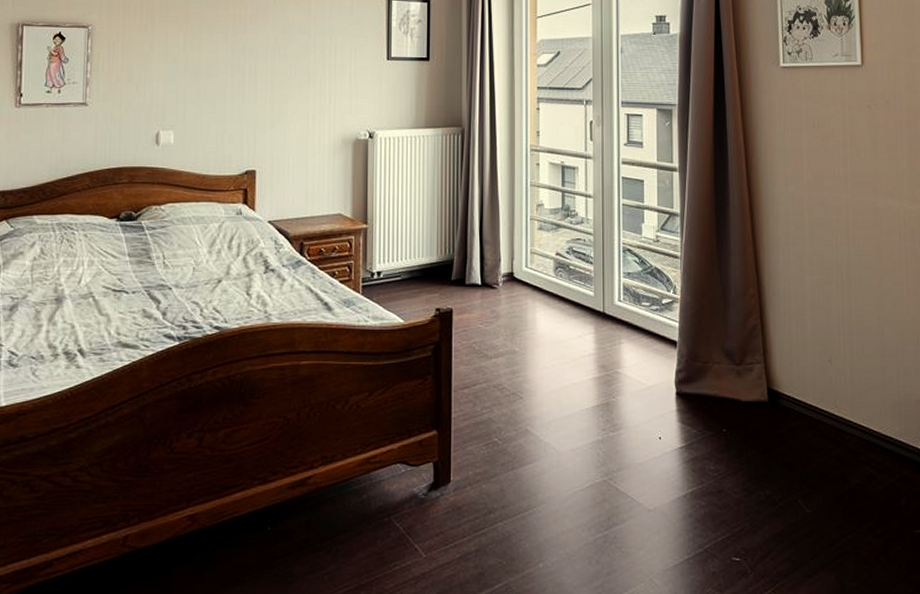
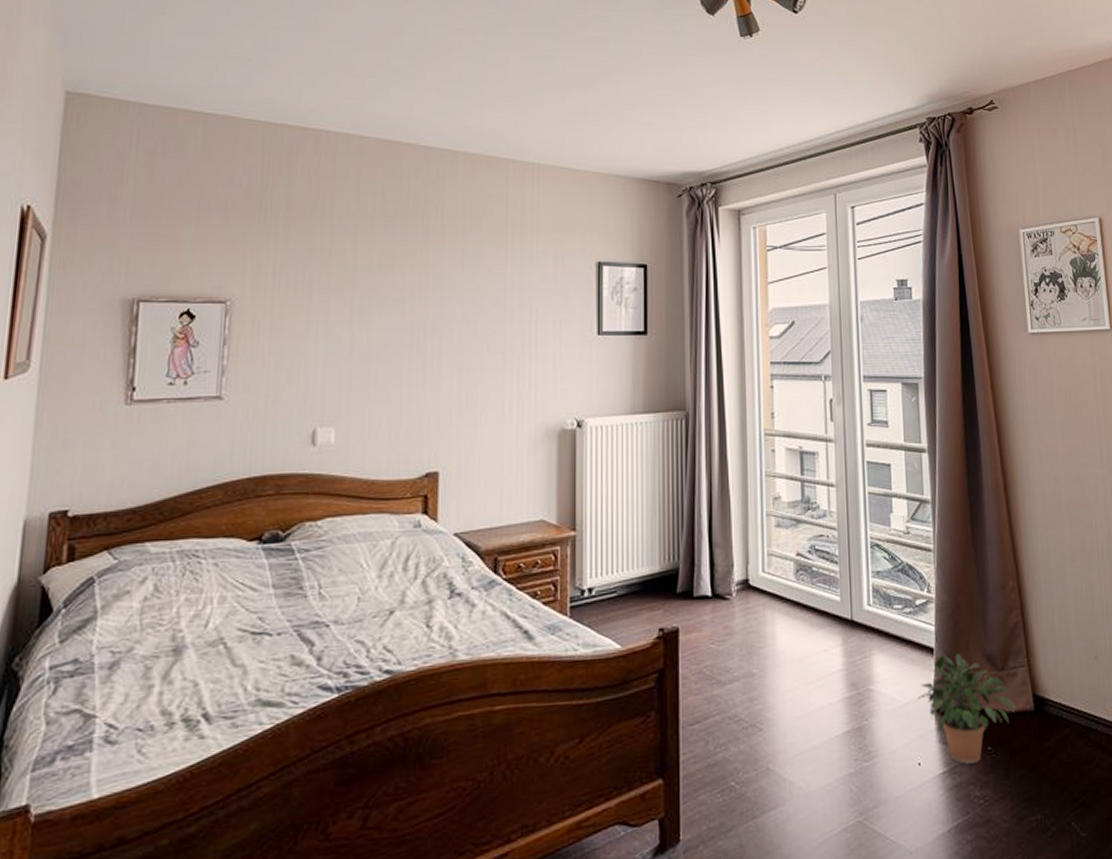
potted plant: none [660,346,751,442] -> present [917,652,1016,764]

